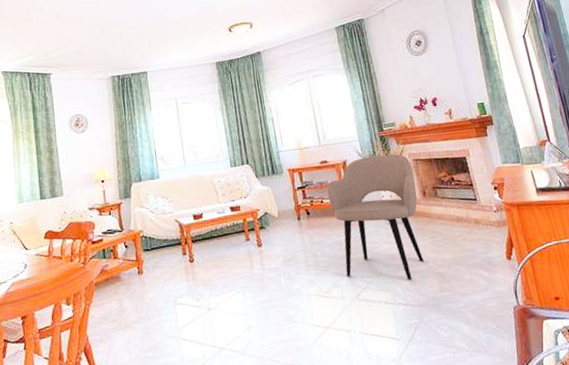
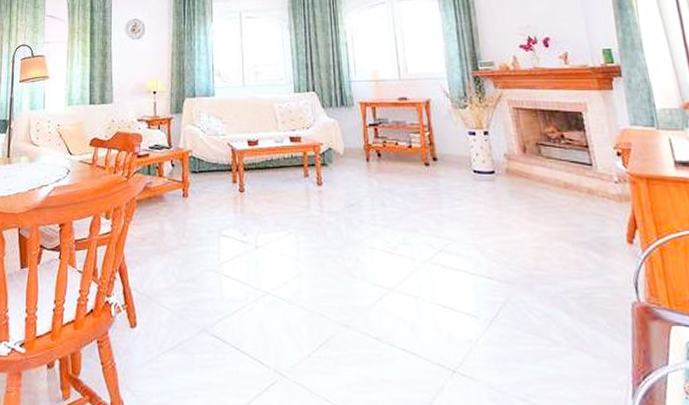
armchair: present [326,154,424,280] -> none [403,98,517,249]

